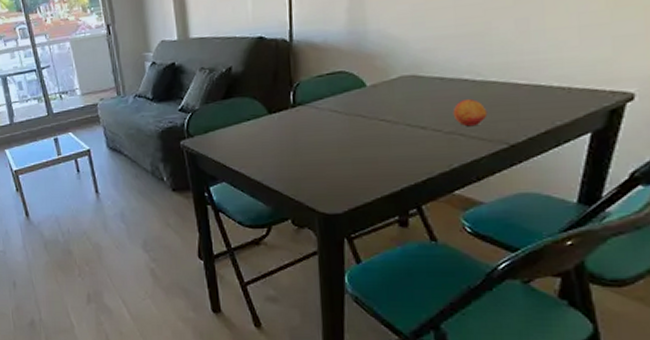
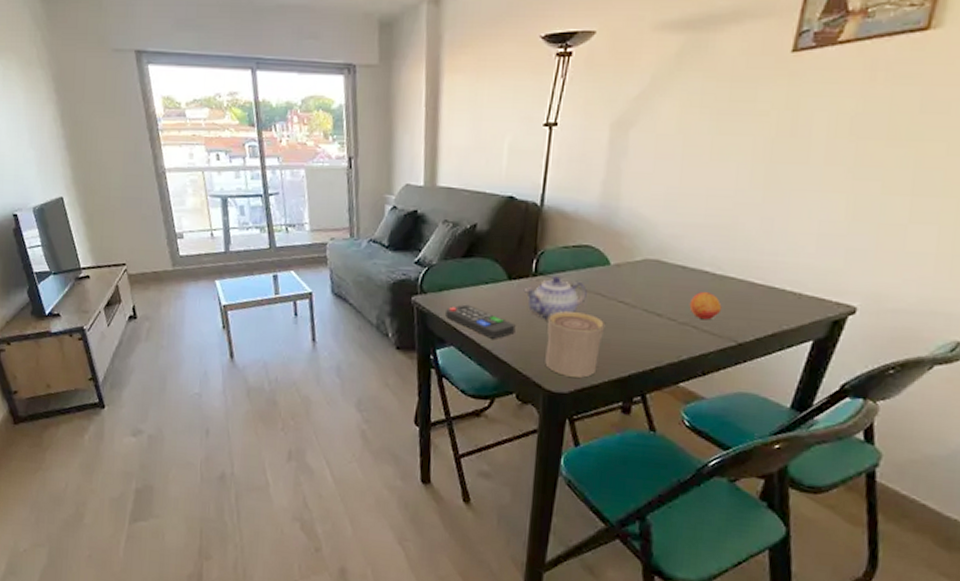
remote control: none [214,142,282,171] -> present [446,304,516,339]
teapot: none [284,104,347,146] -> present [523,276,587,320]
cup: none [311,134,371,198] -> present [545,310,606,378]

